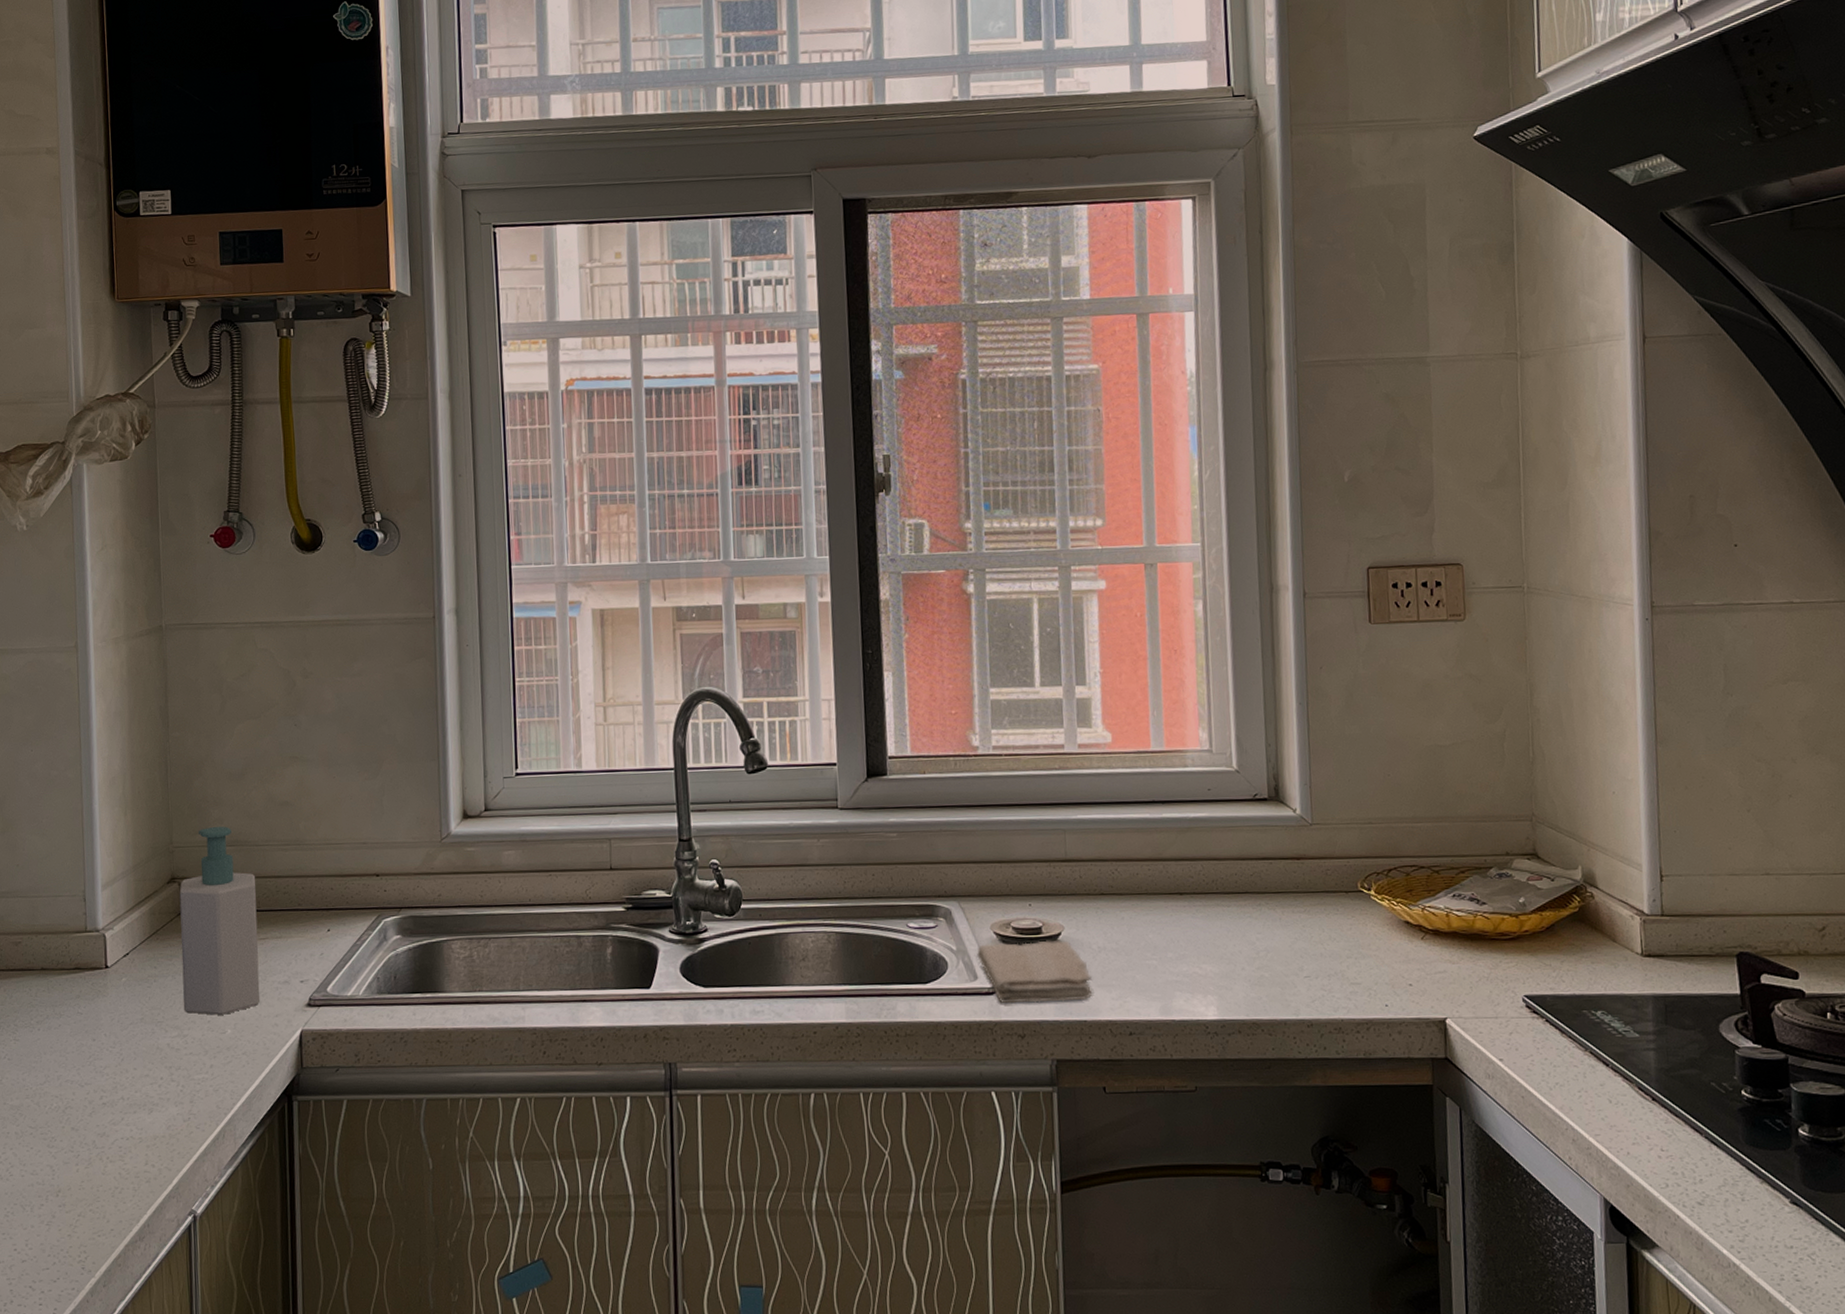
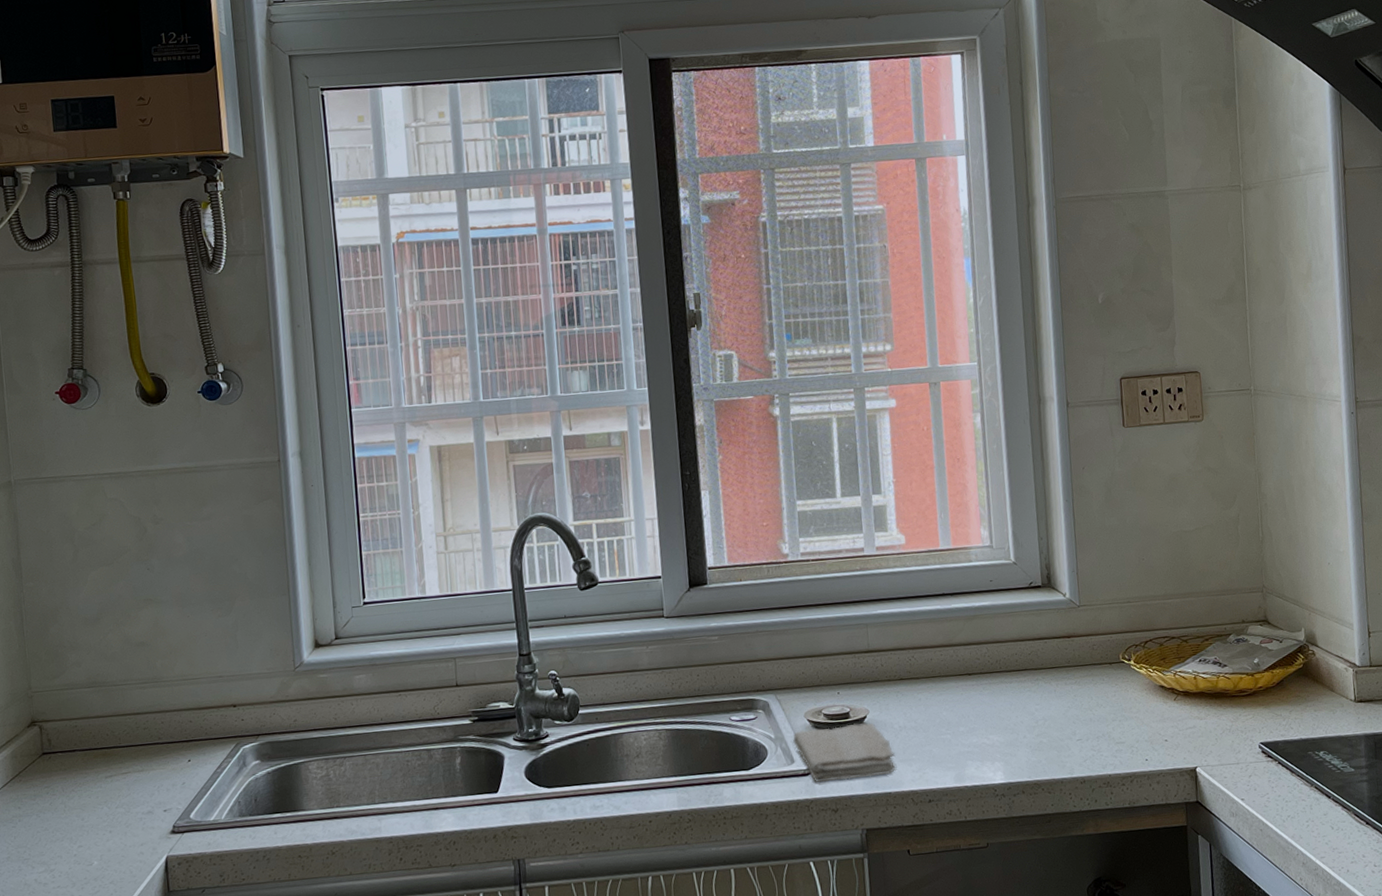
soap bottle: present [179,826,261,1015] -> none [40,669,125,849]

